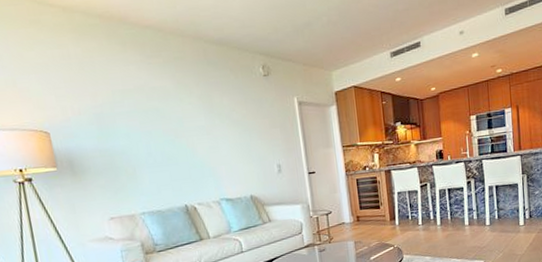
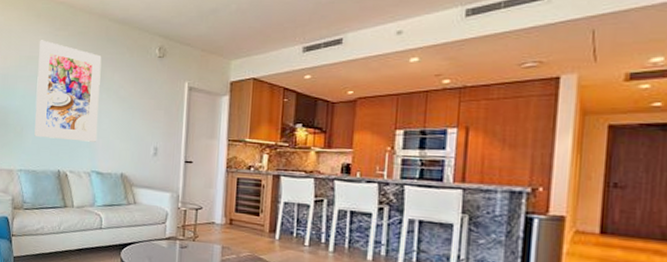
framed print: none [131,70,220,176] -> present [34,40,102,142]

